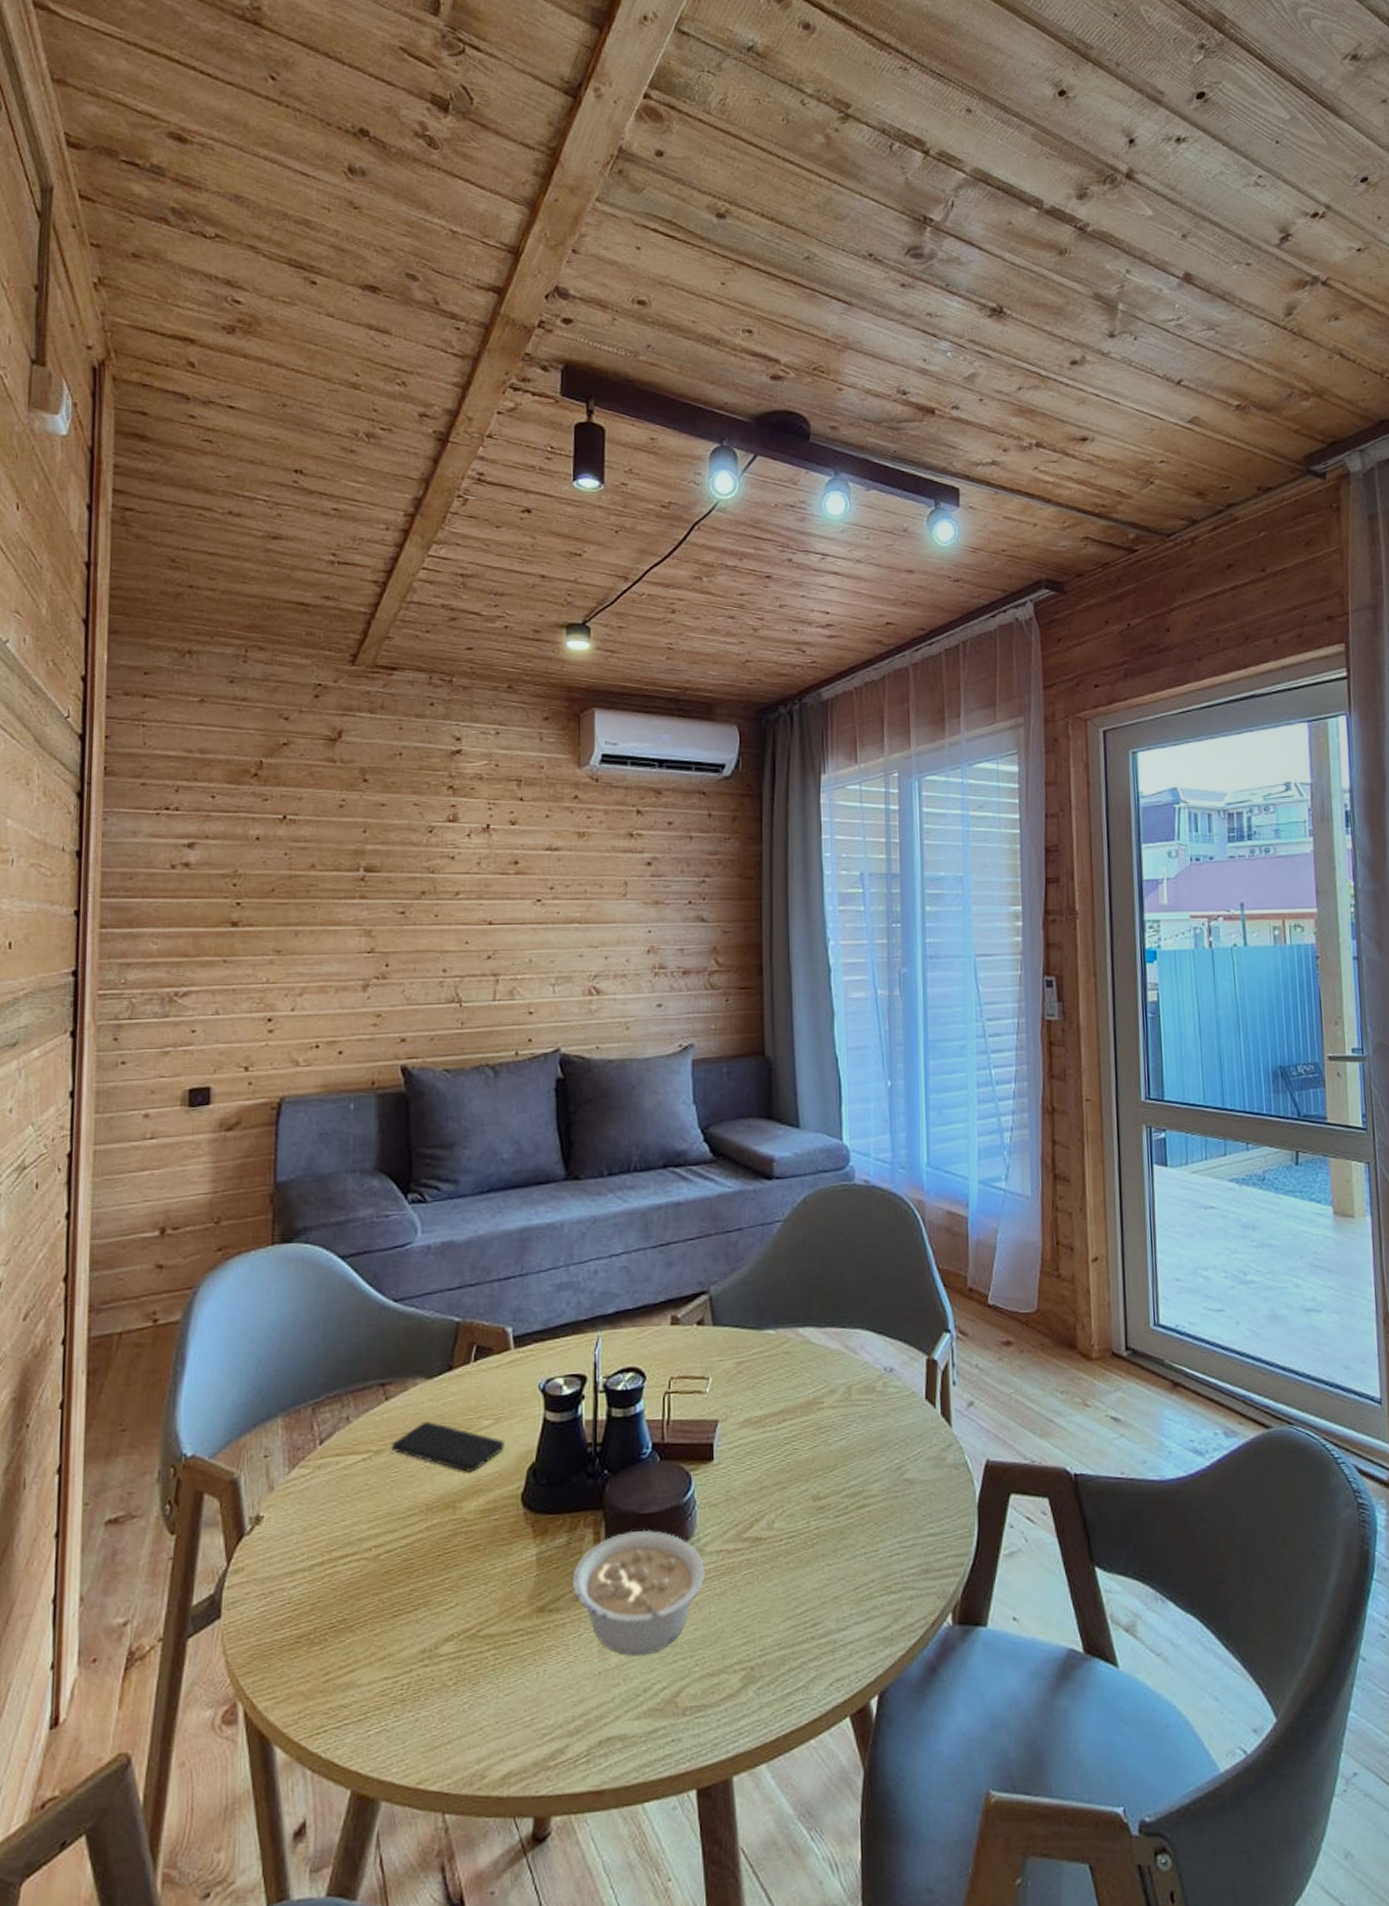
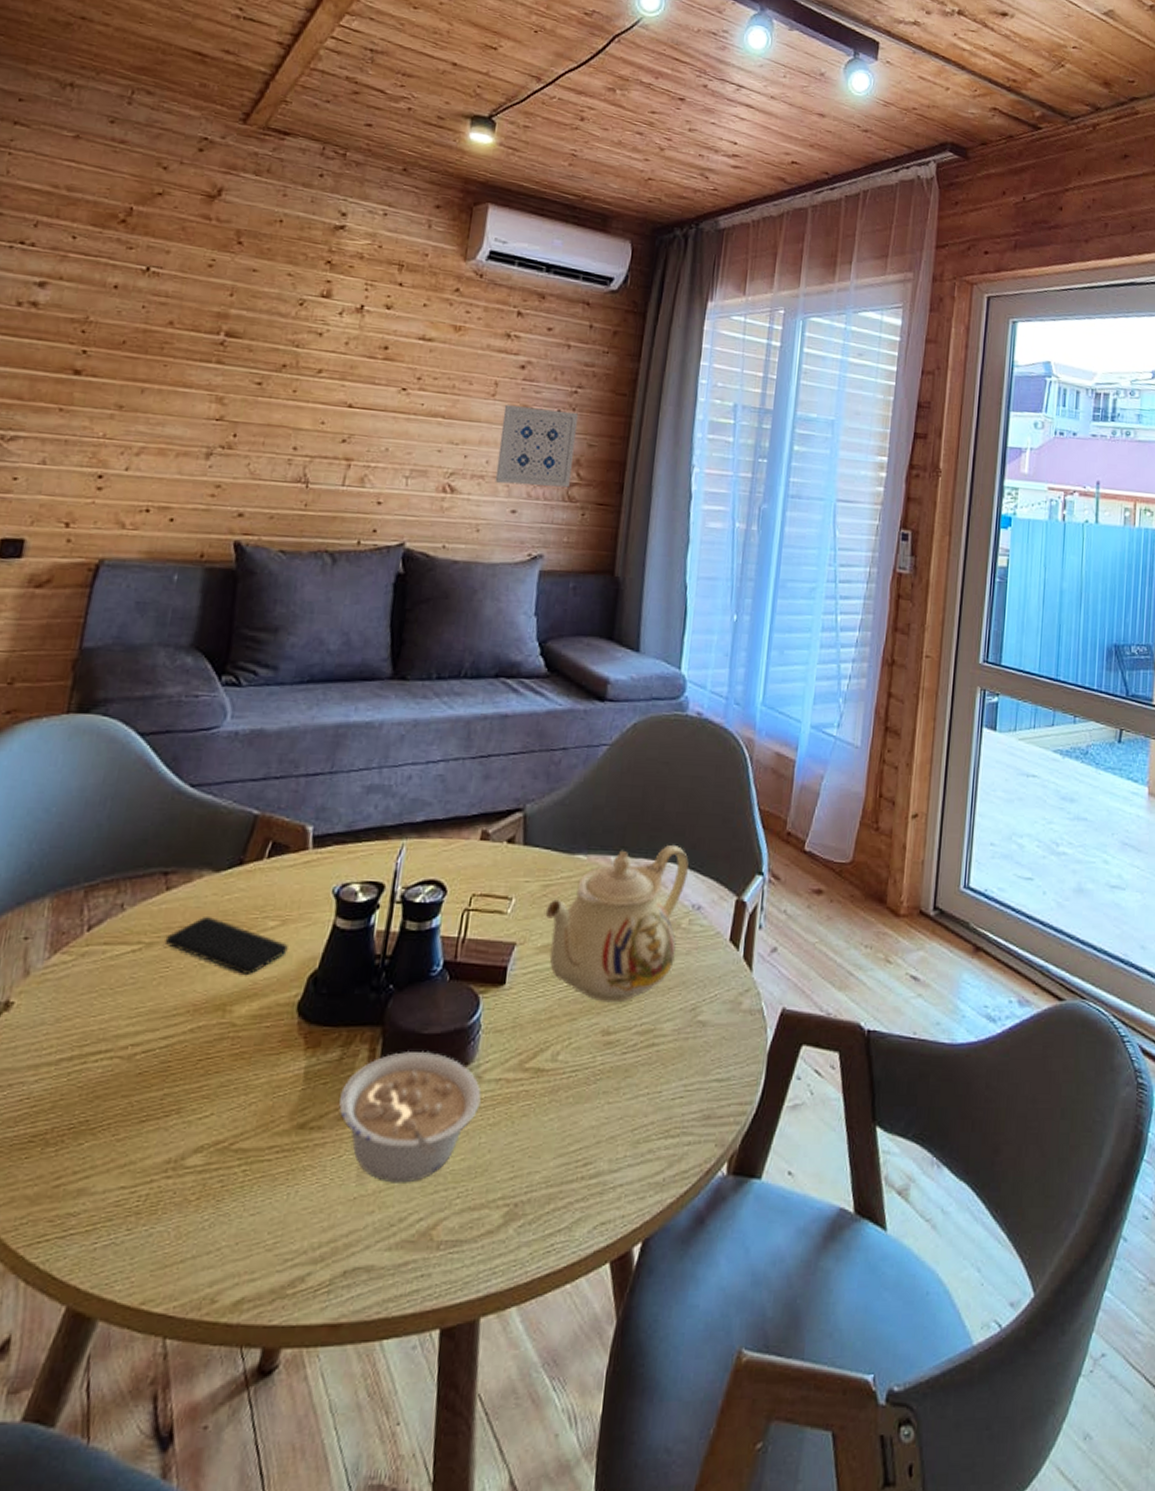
wall art: none [636,901,710,979] -> present [495,405,578,488]
teapot: none [742,1312,876,1469] -> present [545,845,689,1003]

